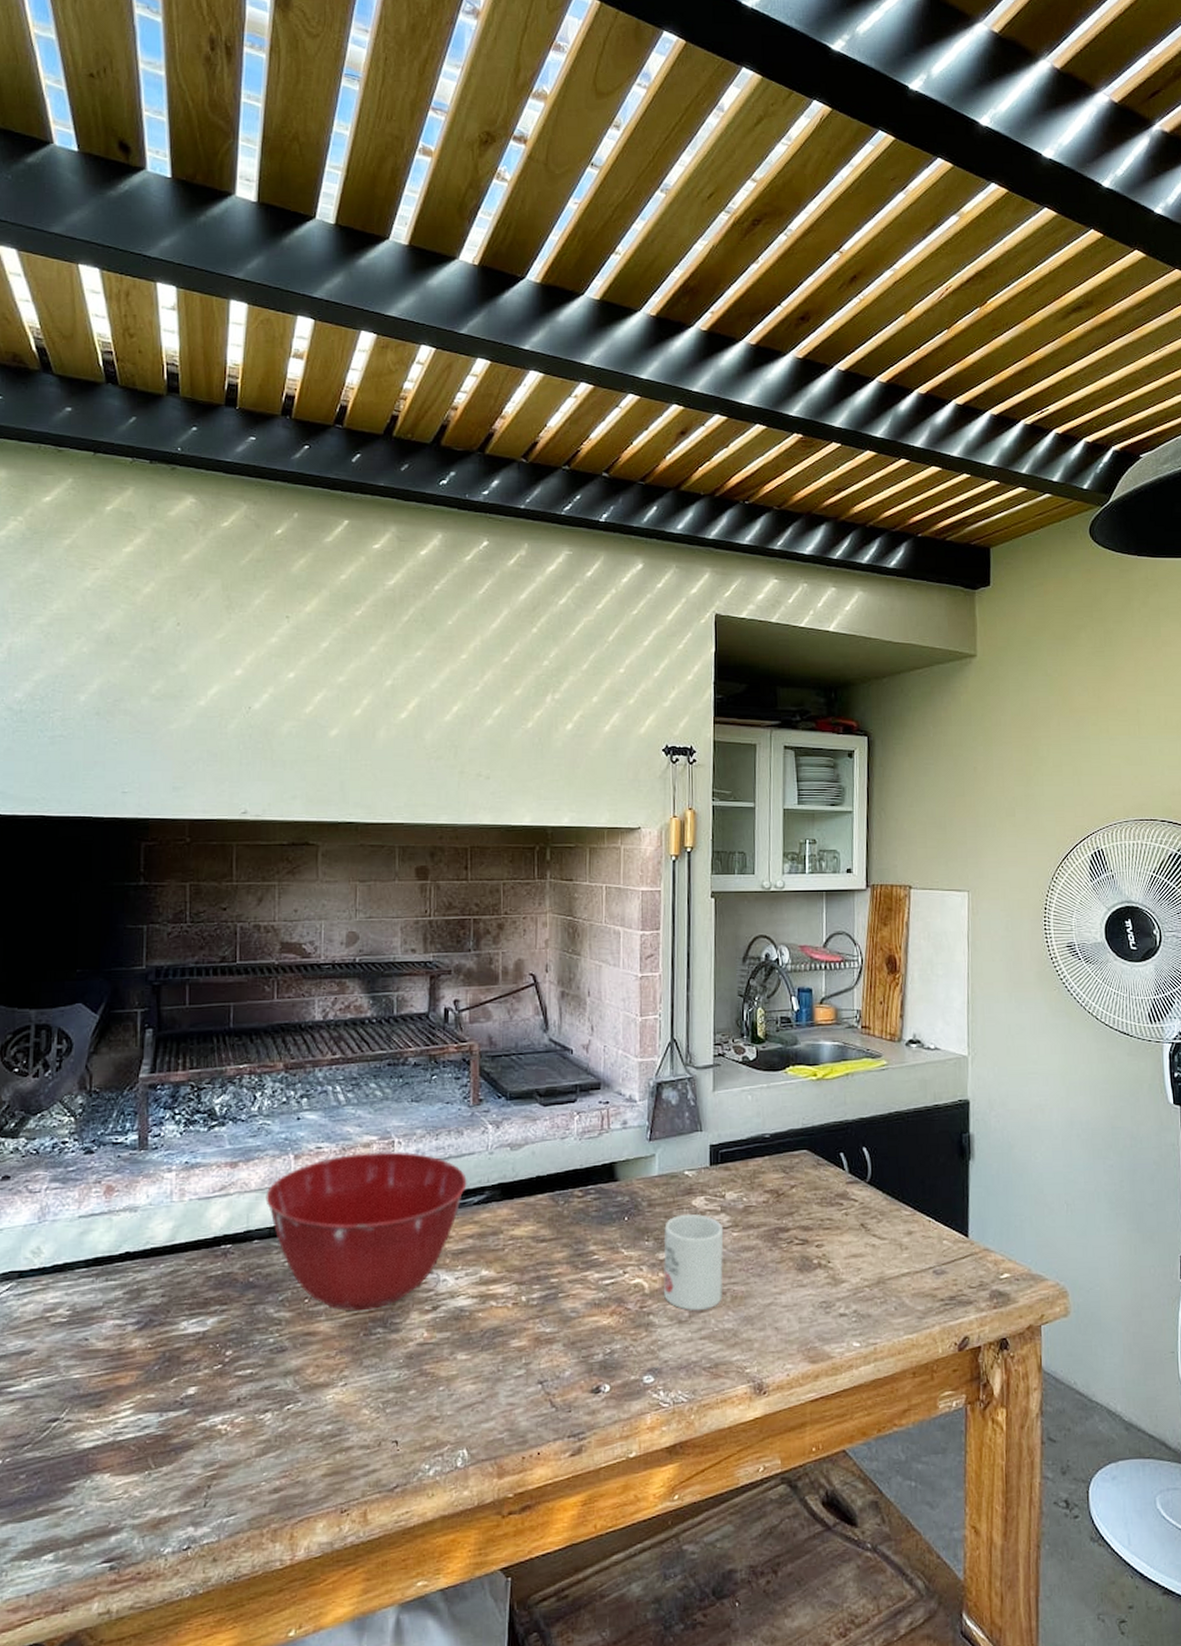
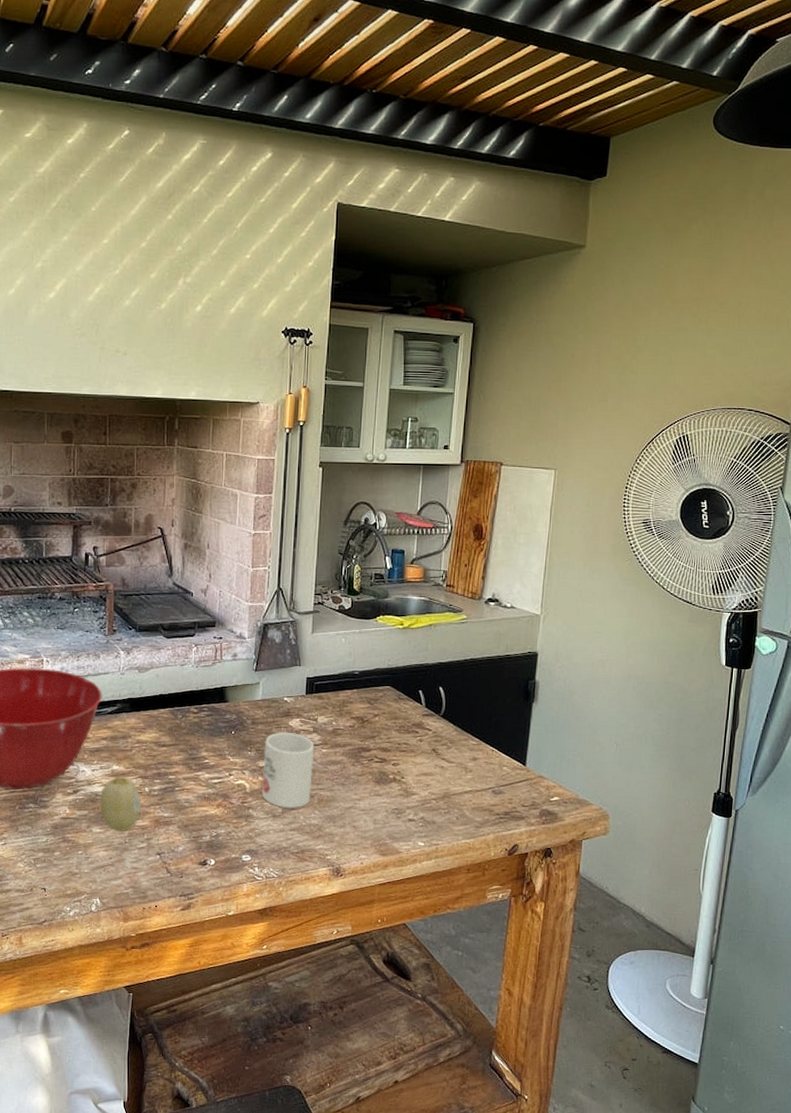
fruit: none [464,1284,516,1356] -> present [99,776,140,831]

